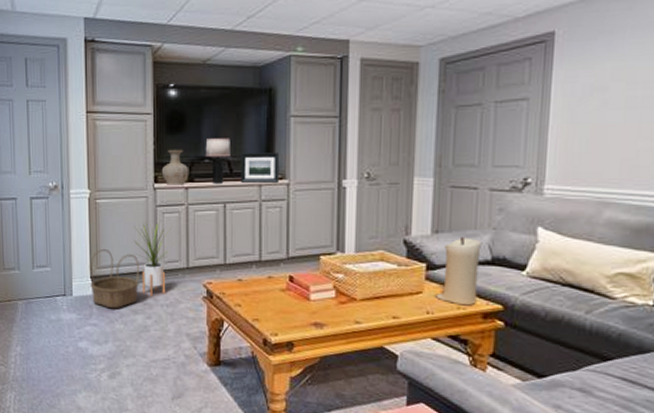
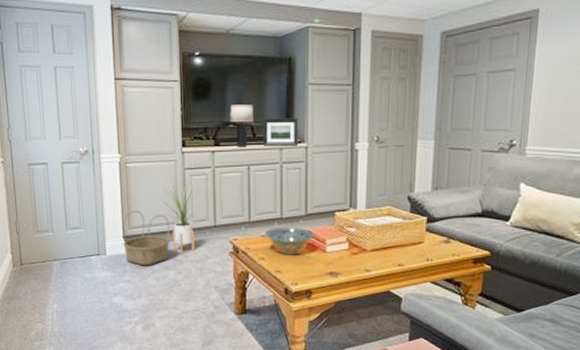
vase: present [161,149,189,185] -> none [188,115,215,149]
decorative bowl: none [241,270,298,302] -> present [264,226,315,255]
candle: present [436,237,482,306] -> none [434,193,474,253]

